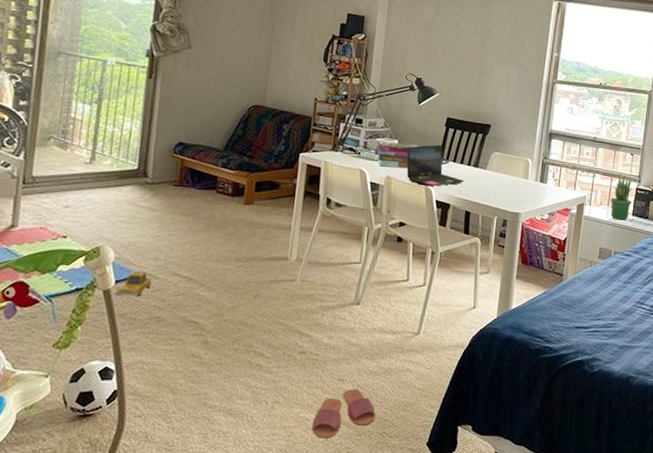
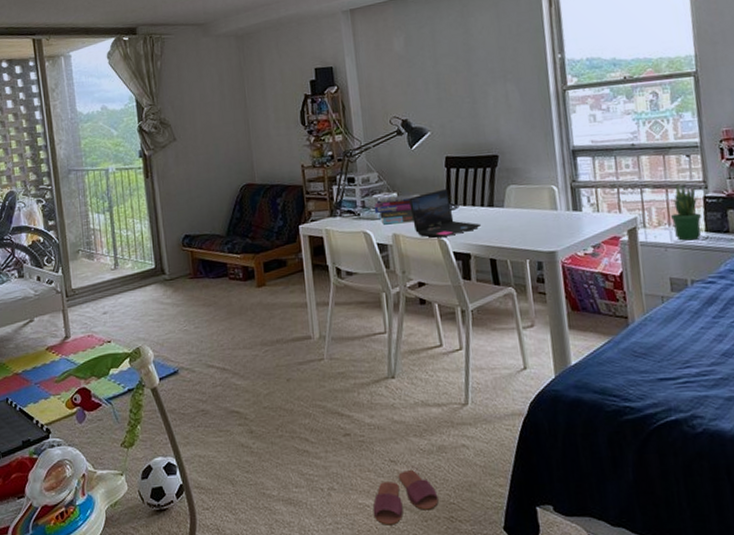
toy car: present [115,271,152,297] -> none [161,367,191,393]

